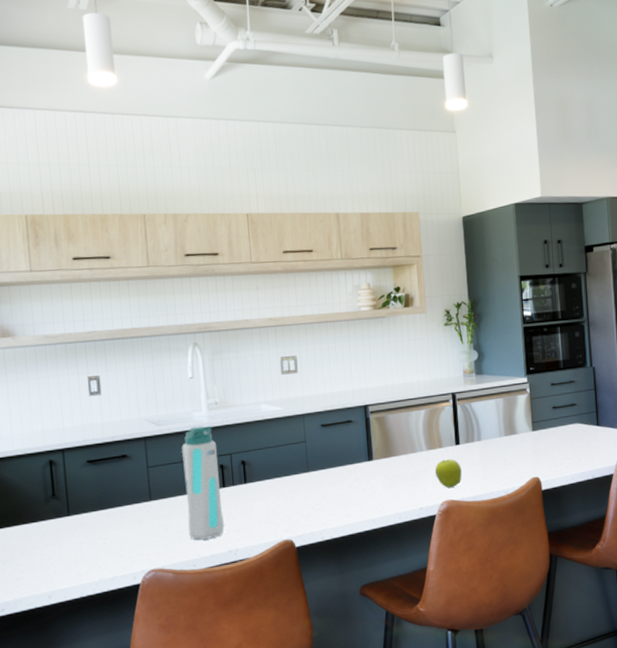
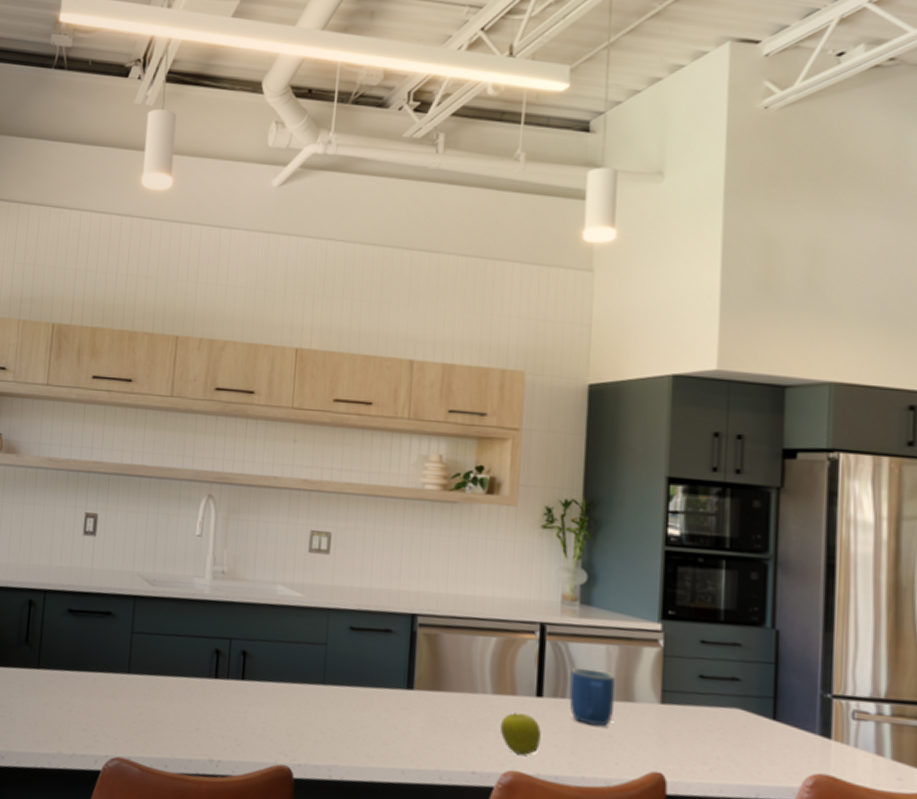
water bottle: present [182,426,225,540] -> none [165,595,215,739]
mug: none [475,417,505,456] -> present [569,667,616,727]

